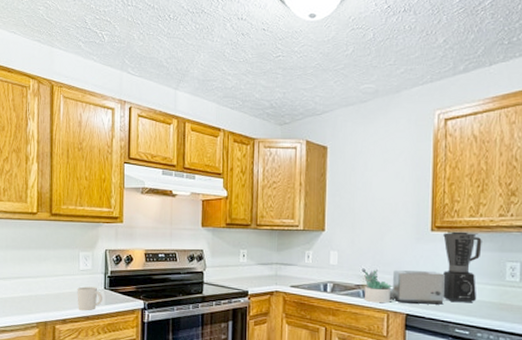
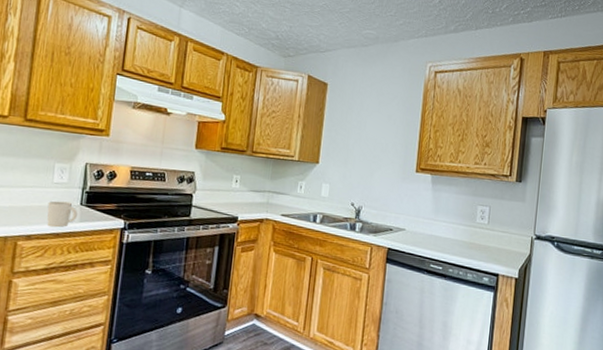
succulent plant: present [364,270,393,304] -> none [350,204,378,237]
toaster: present [393,270,445,305] -> none [377,206,425,241]
blender: present [443,231,482,303] -> none [421,174,459,241]

